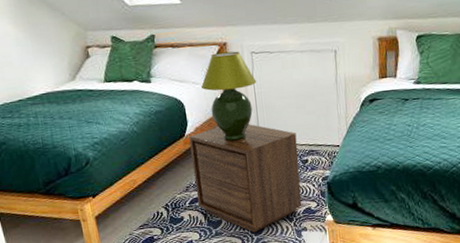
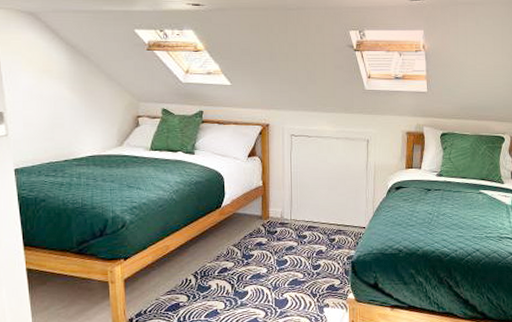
nightstand: present [189,124,302,233] -> none [225,201,327,306]
table lamp: present [201,51,257,141] -> none [242,132,294,216]

